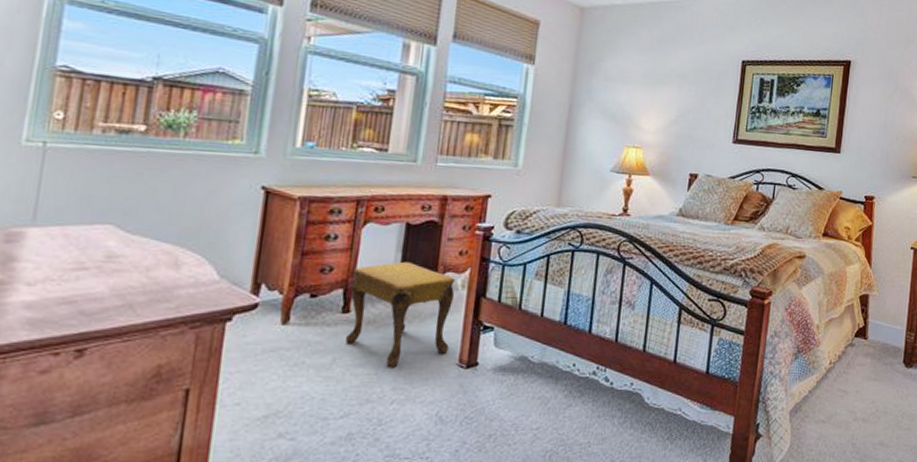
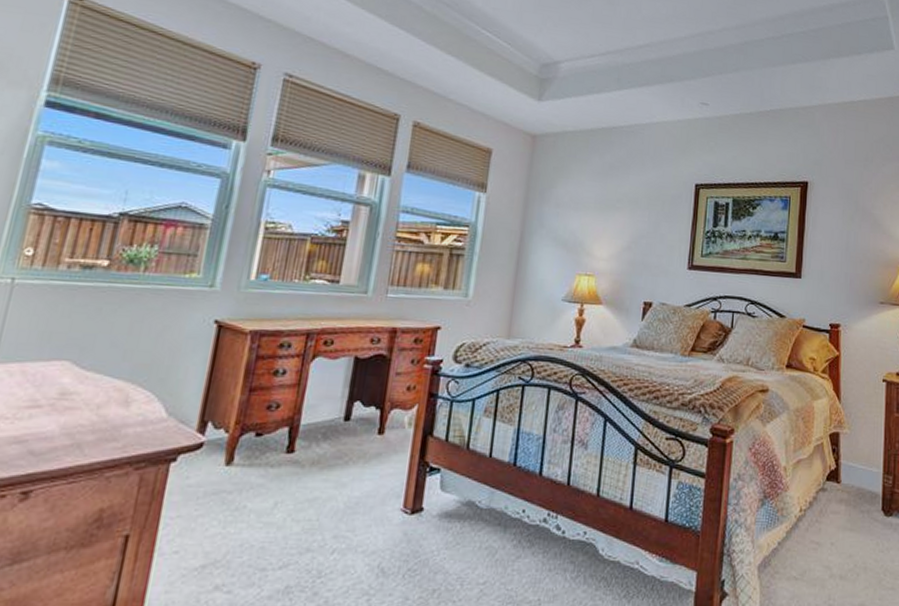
footstool: present [346,261,455,368] -> none [289,397,402,514]

